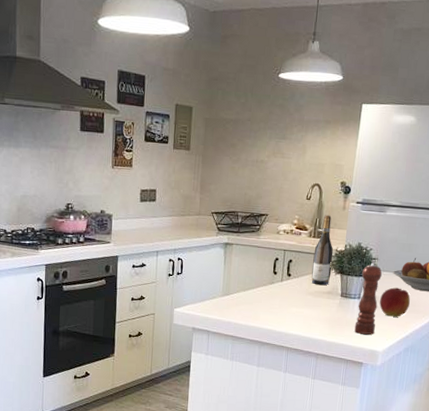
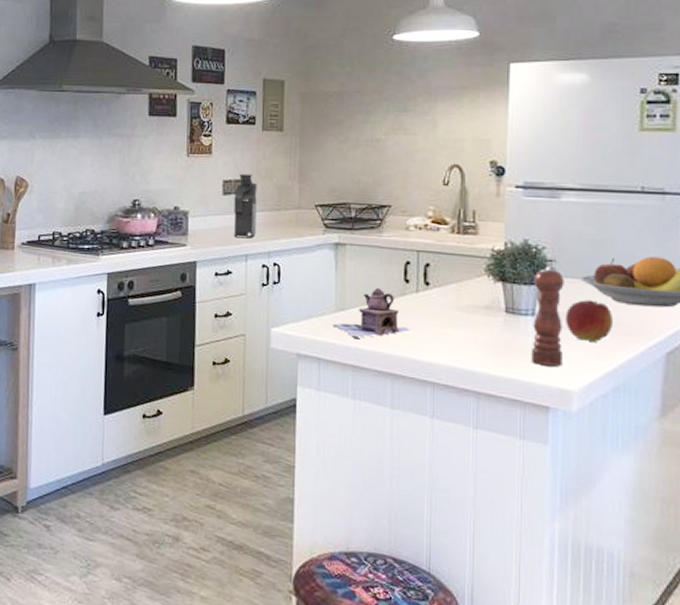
coffee maker: none [148,184,168,238] -> present [234,173,257,238]
teapot: none [219,278,276,317] -> present [332,288,412,339]
wine bottle: present [311,215,334,285] -> none [458,204,488,297]

